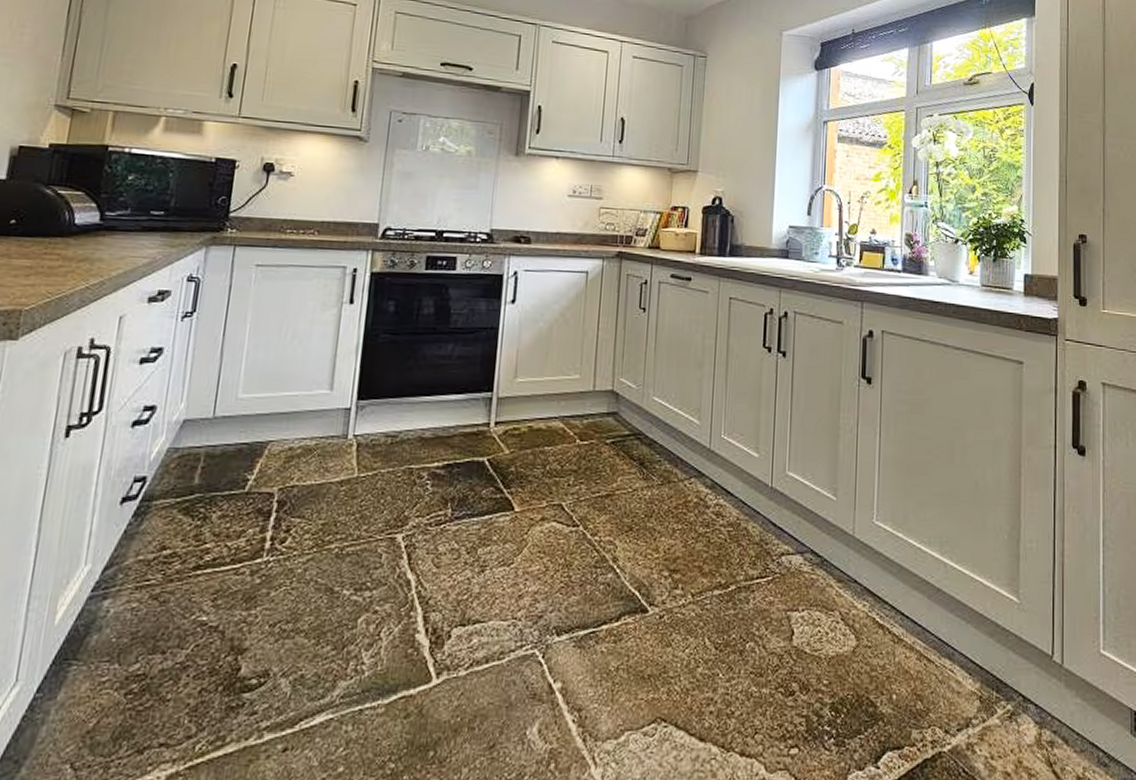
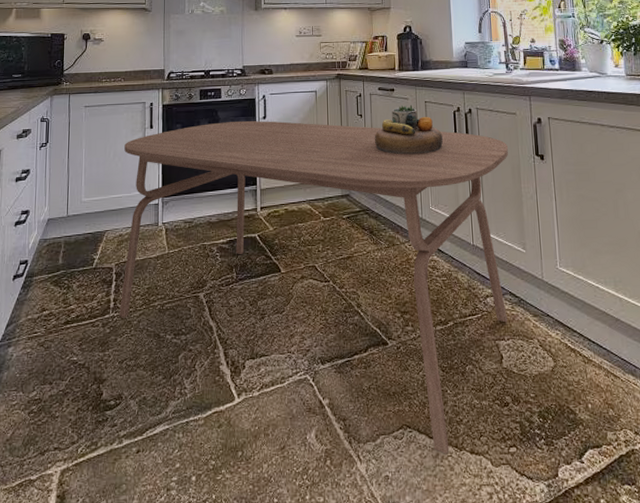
dining table: none [275,303,828,756] -> present [118,121,508,454]
decorative bowl: none [659,299,747,366] -> present [375,104,443,155]

